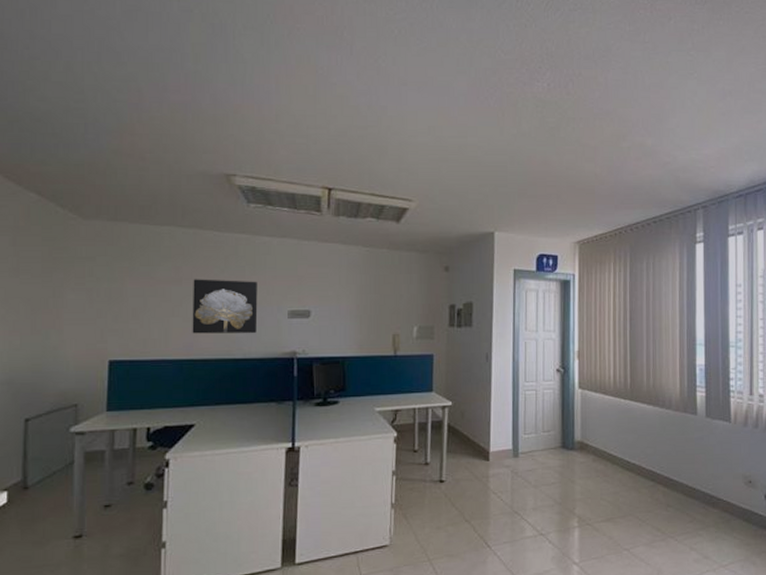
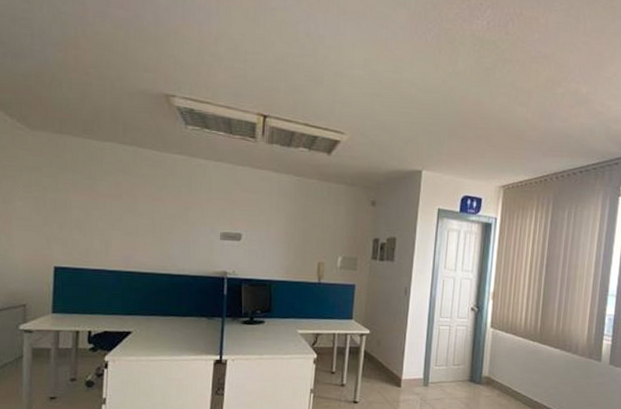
wall art: present [192,279,258,334] -> none [131,195,193,251]

